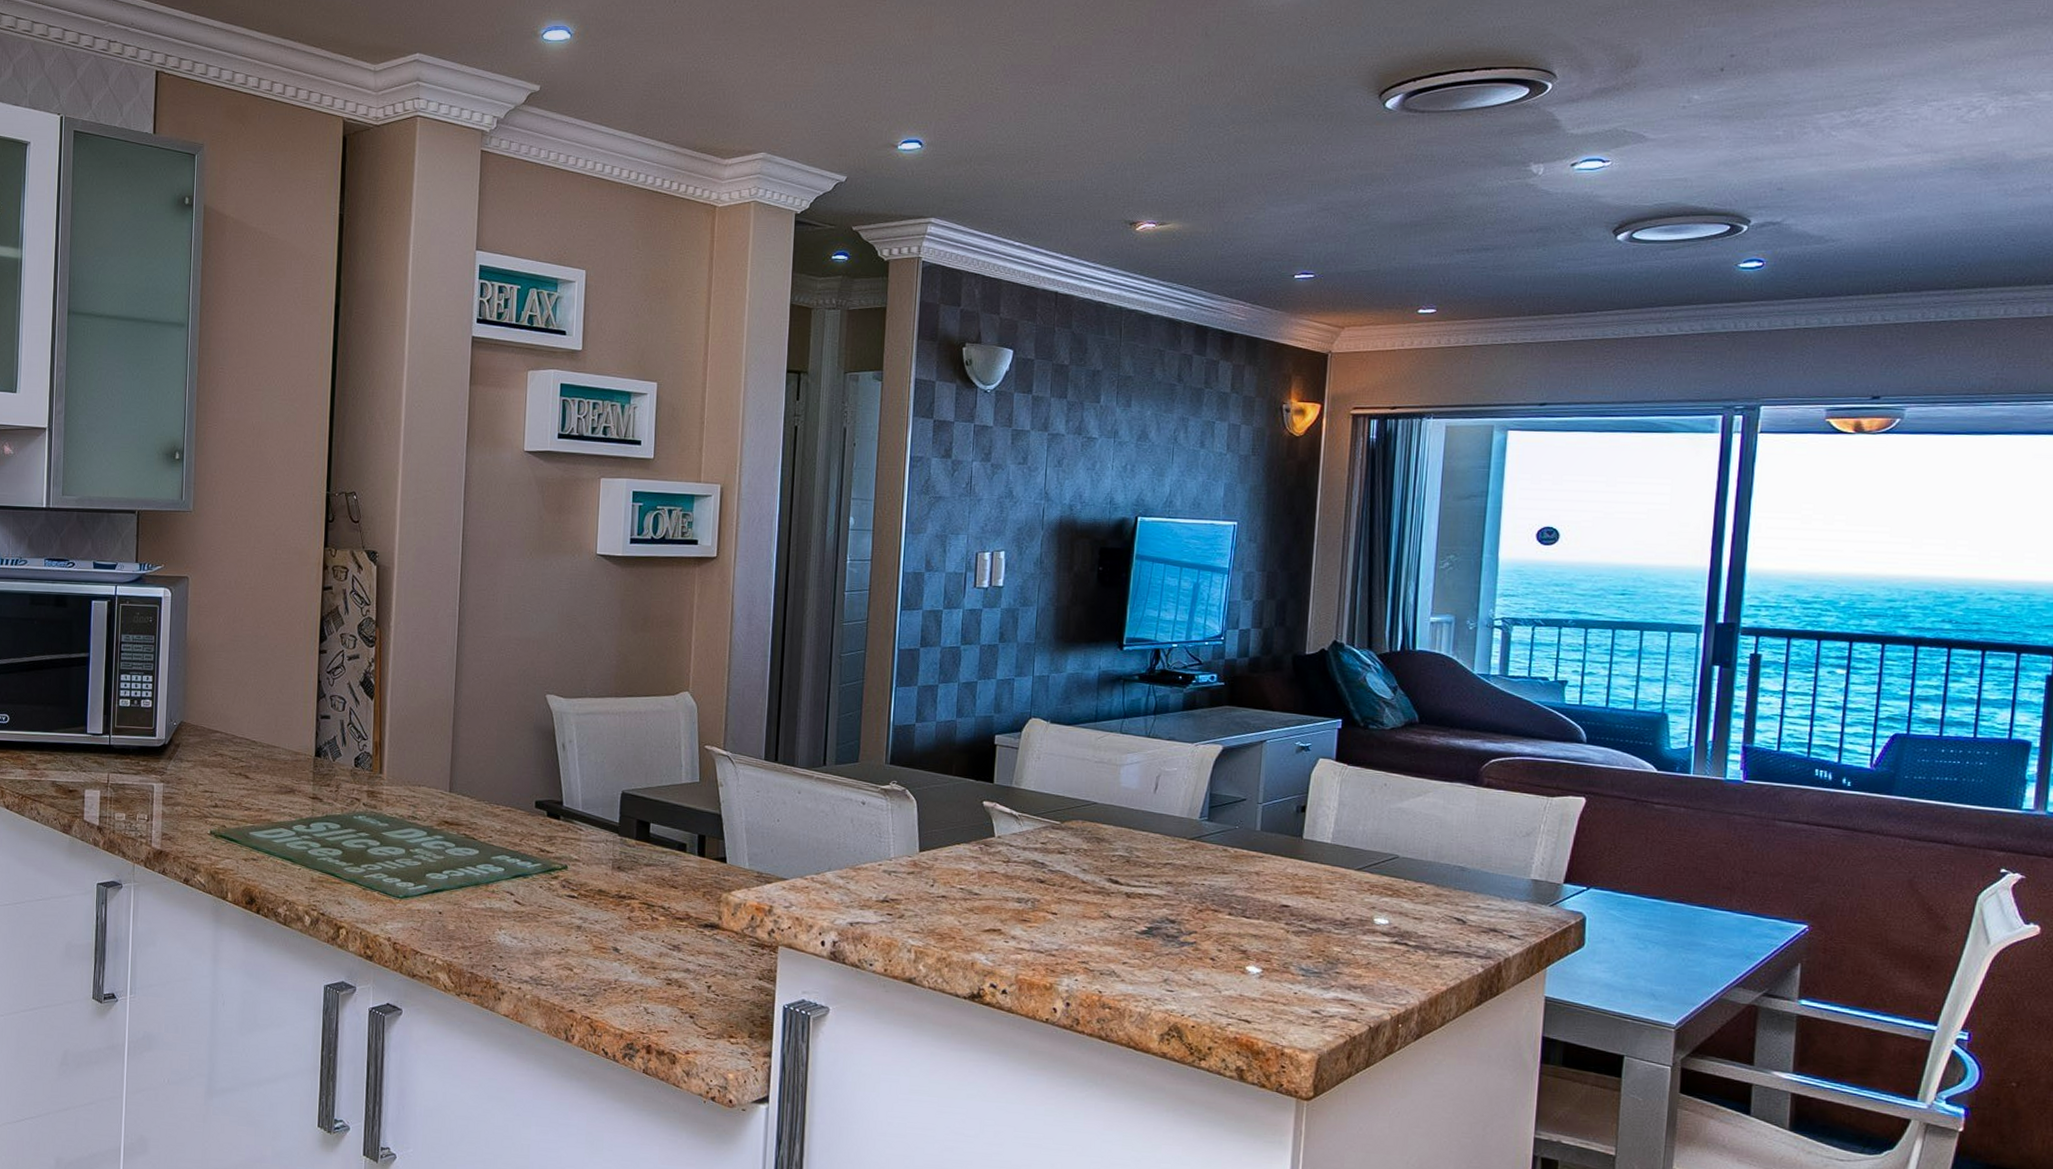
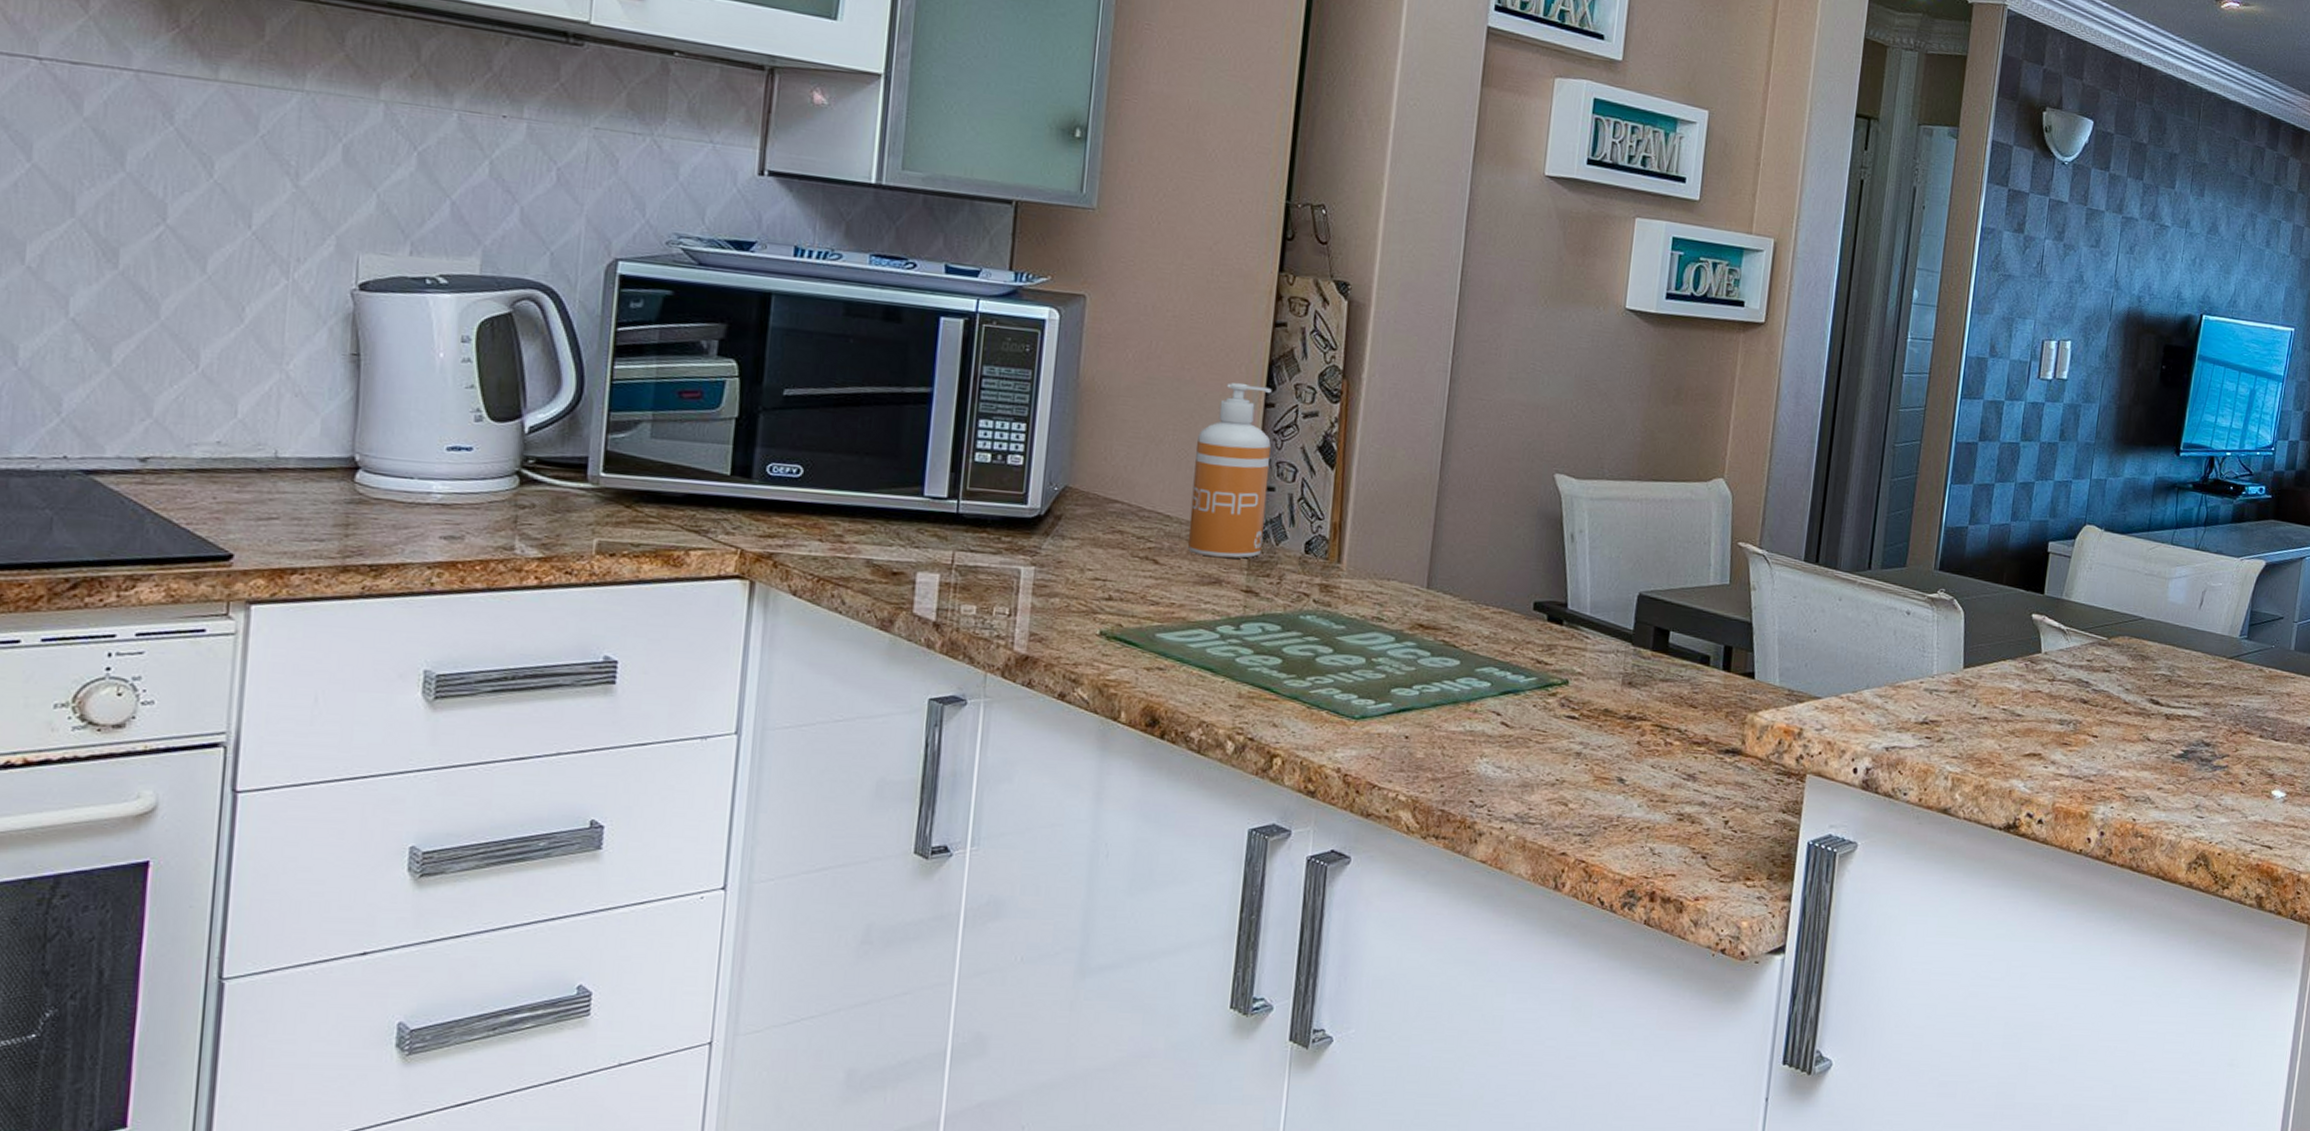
soap dispenser: none [268,635,326,773] -> present [1187,382,1272,559]

